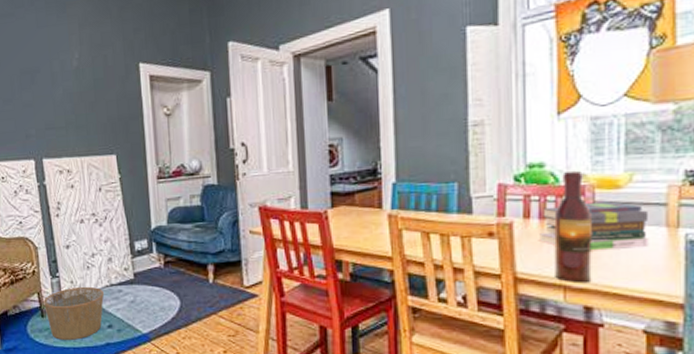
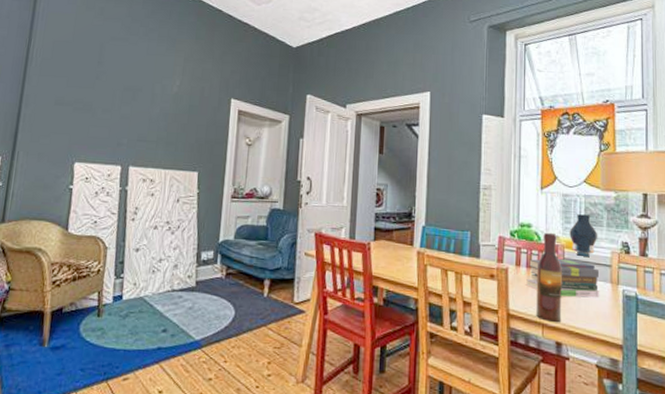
basket: present [43,286,105,340] -> none [102,289,165,342]
vase: none [602,140,647,196] -> present [569,214,598,257]

